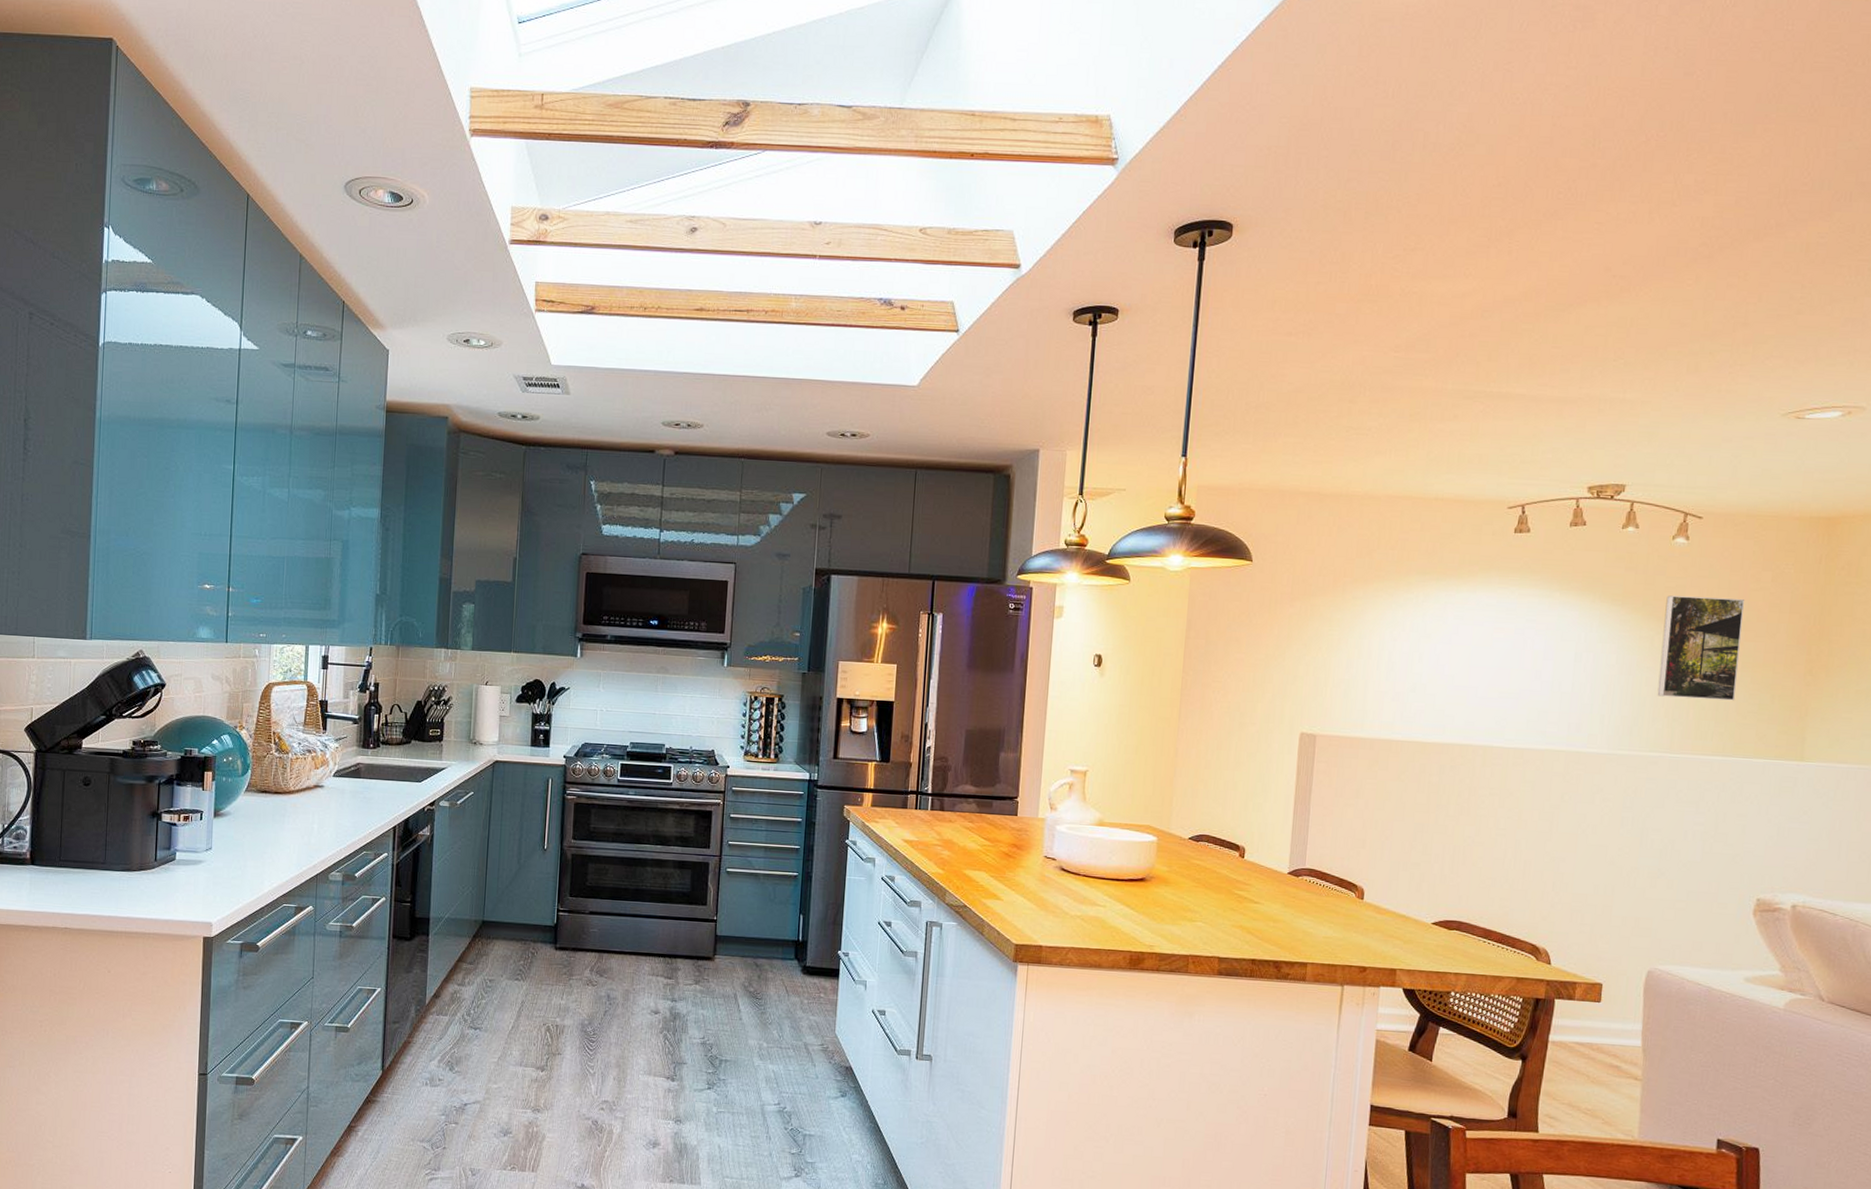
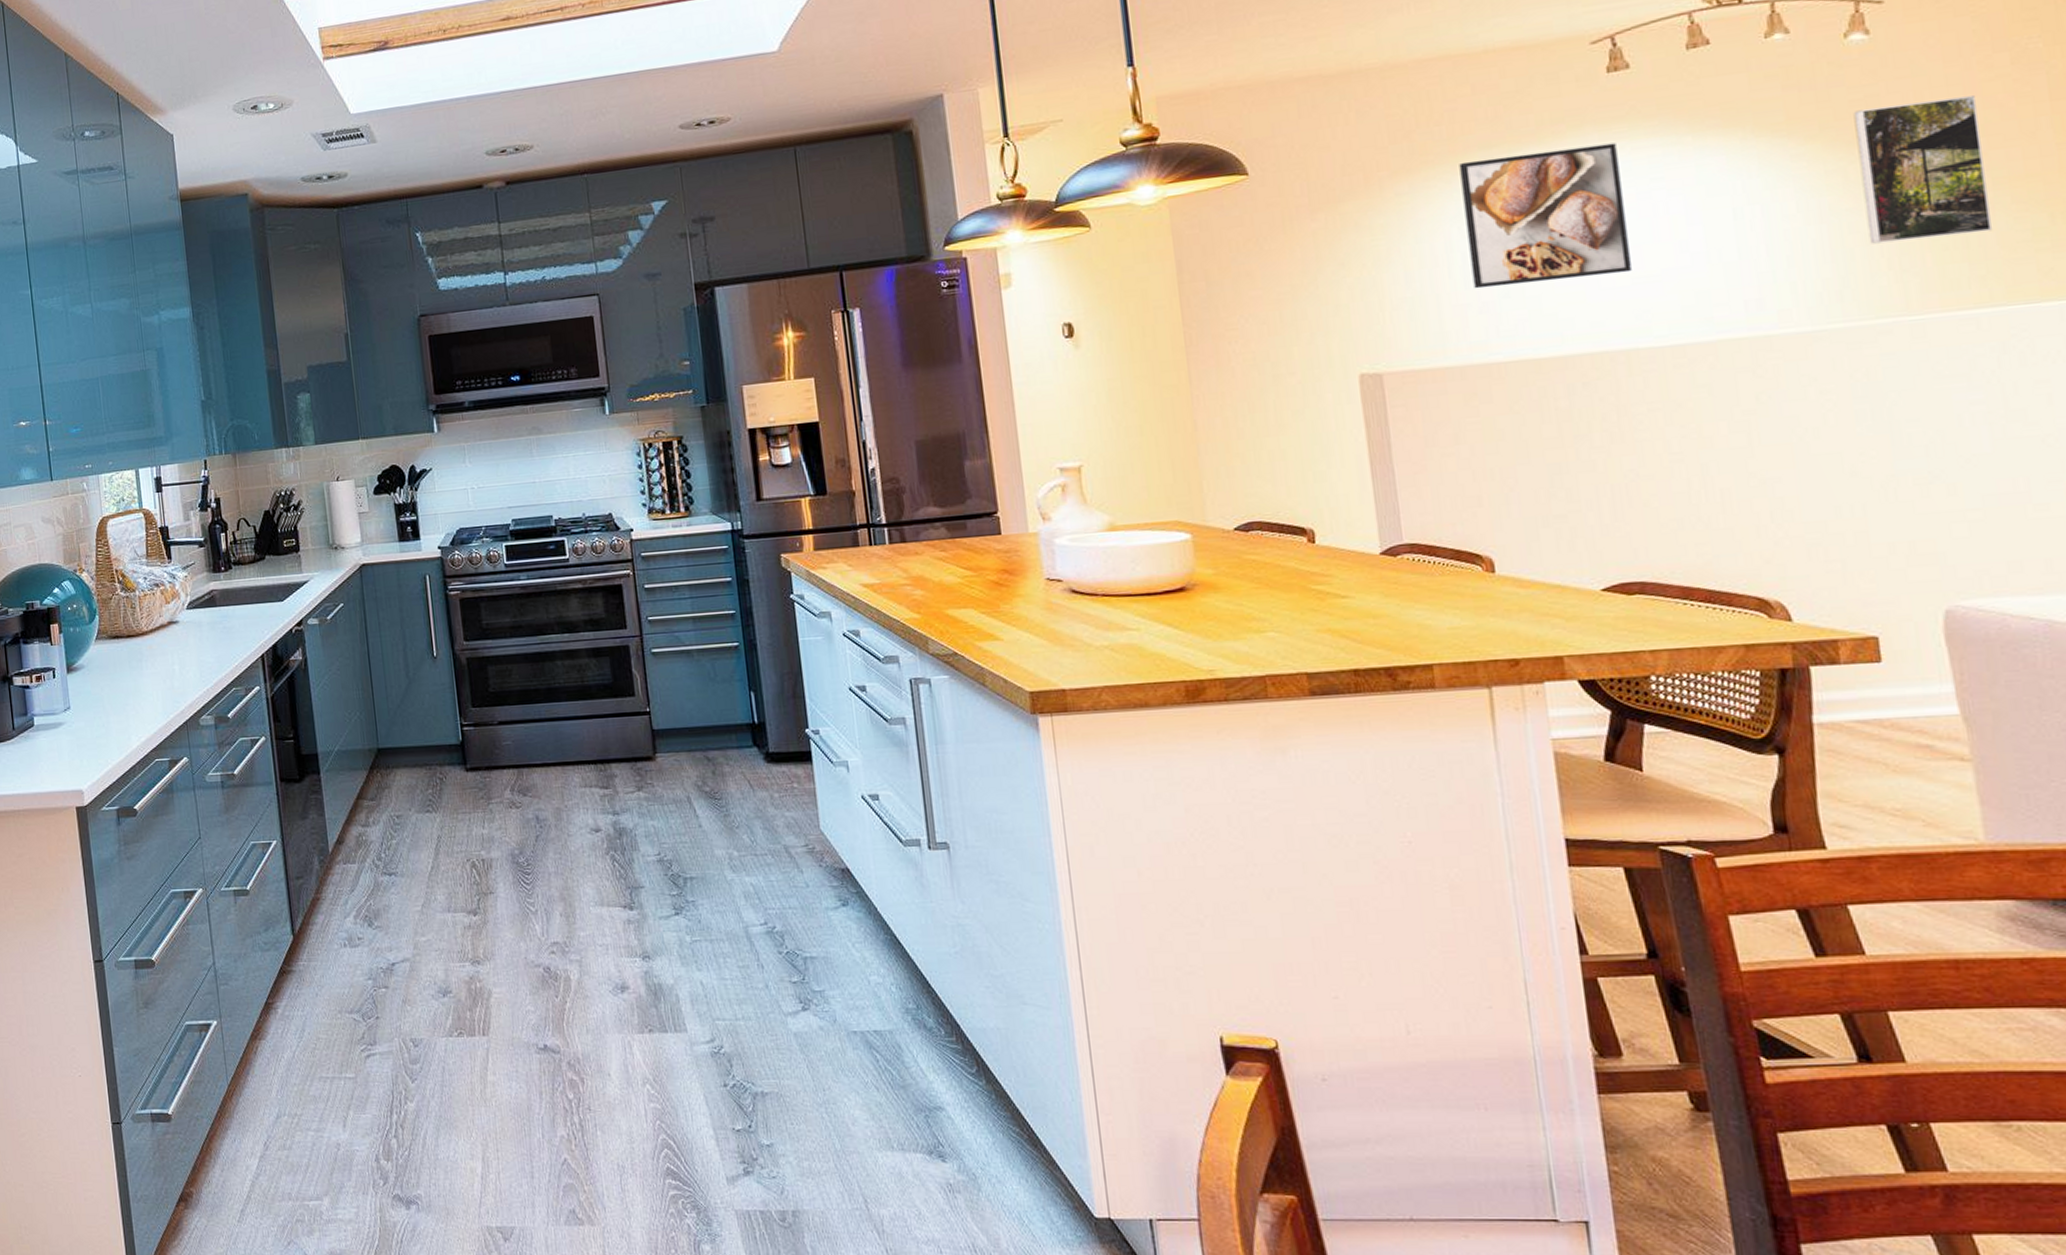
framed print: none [1392,581,1509,688] -> present [1459,143,1632,289]

